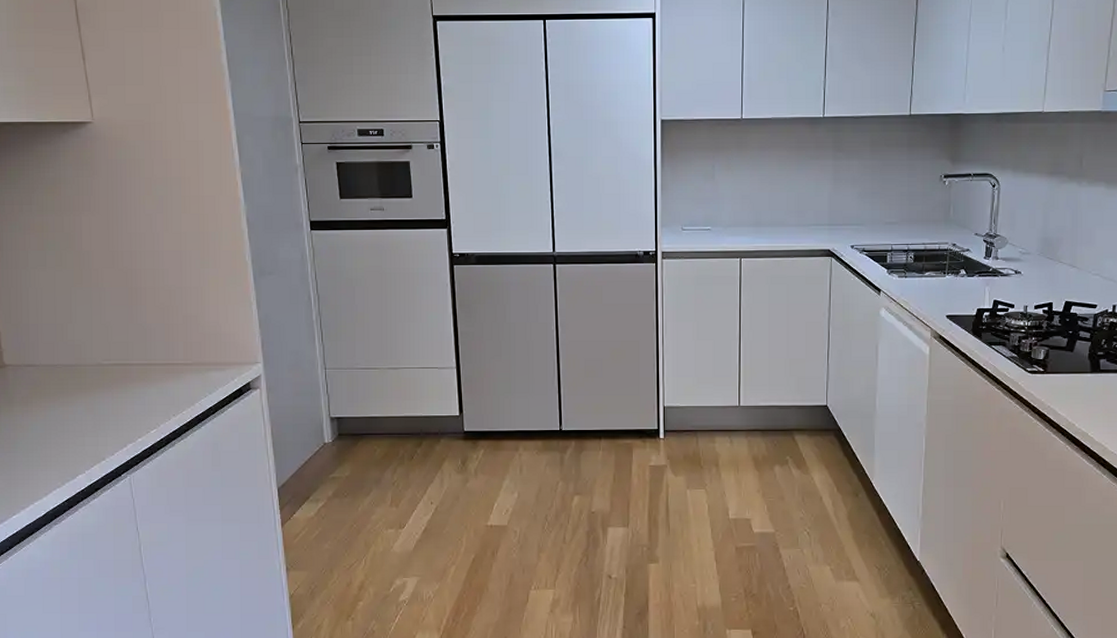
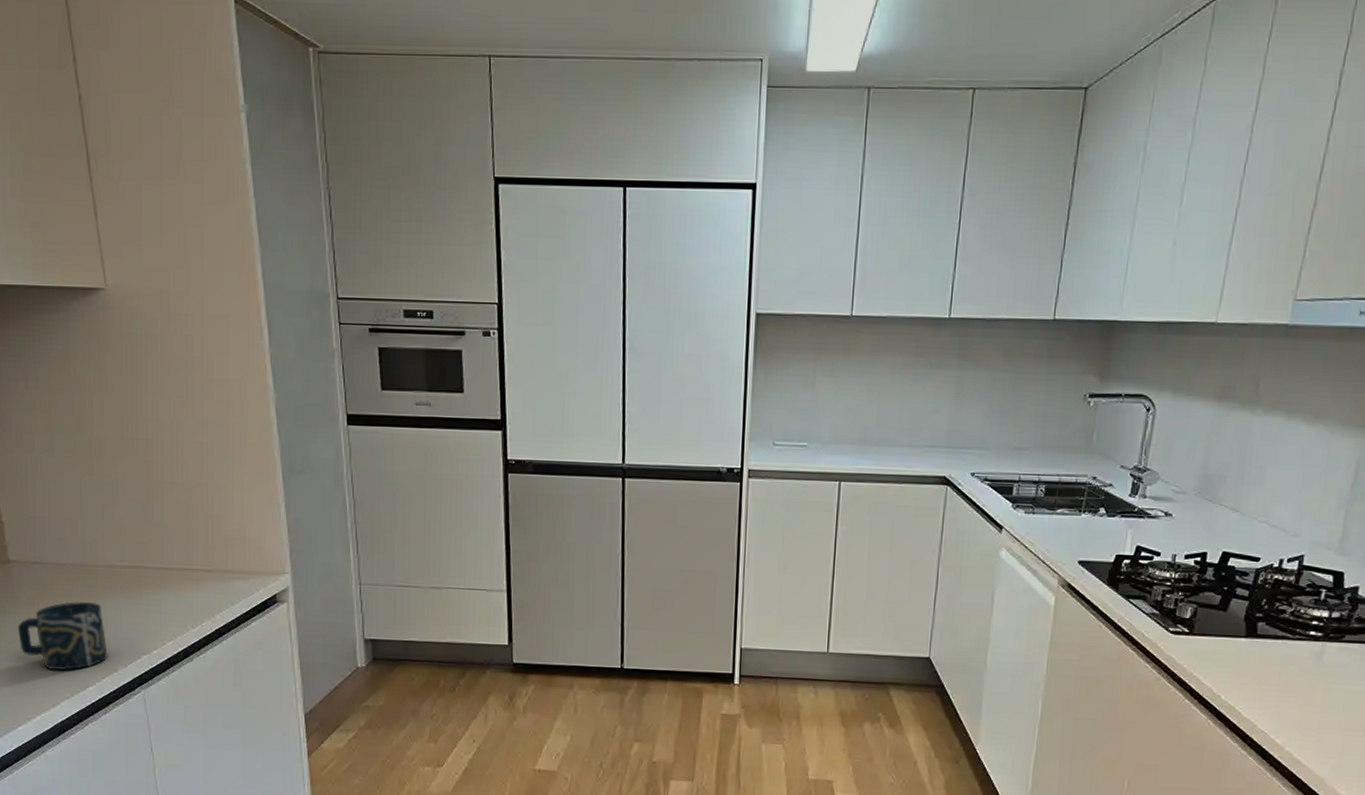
cup: none [13,398,96,461] -> present [18,602,108,670]

